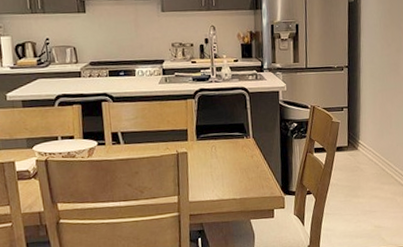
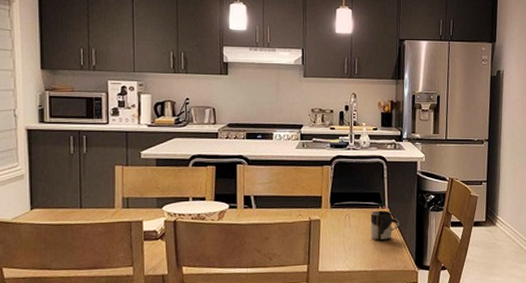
cup: none [235,140,264,170] -> present [370,210,399,241]

